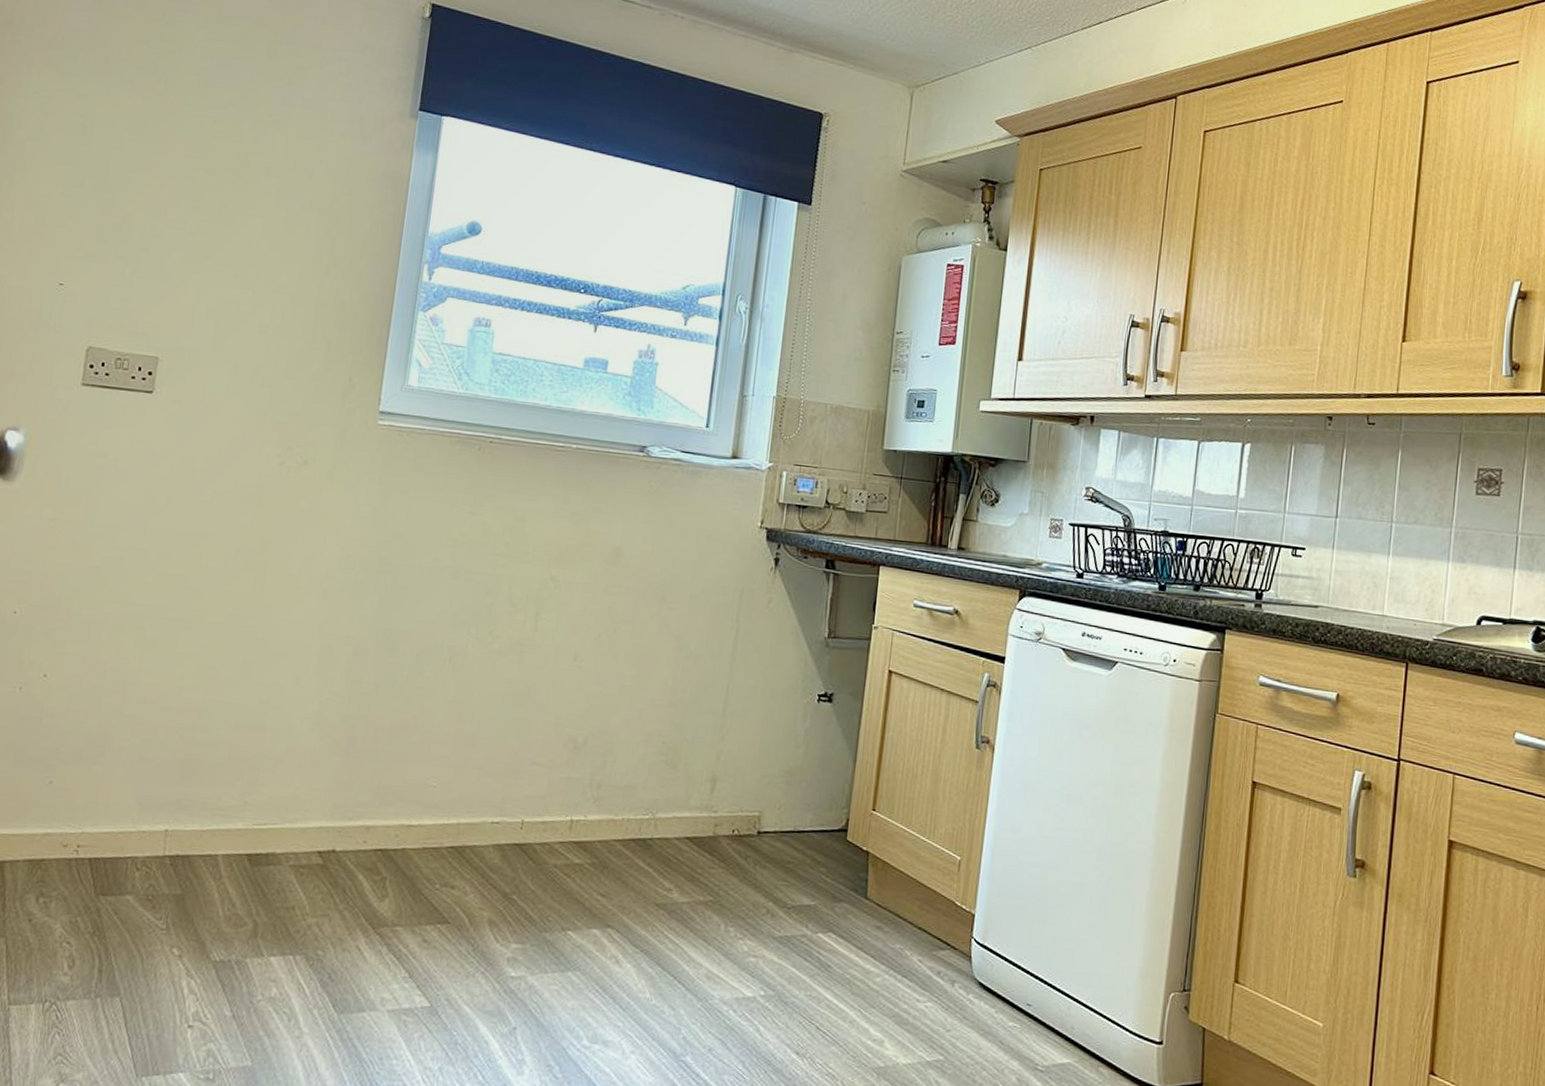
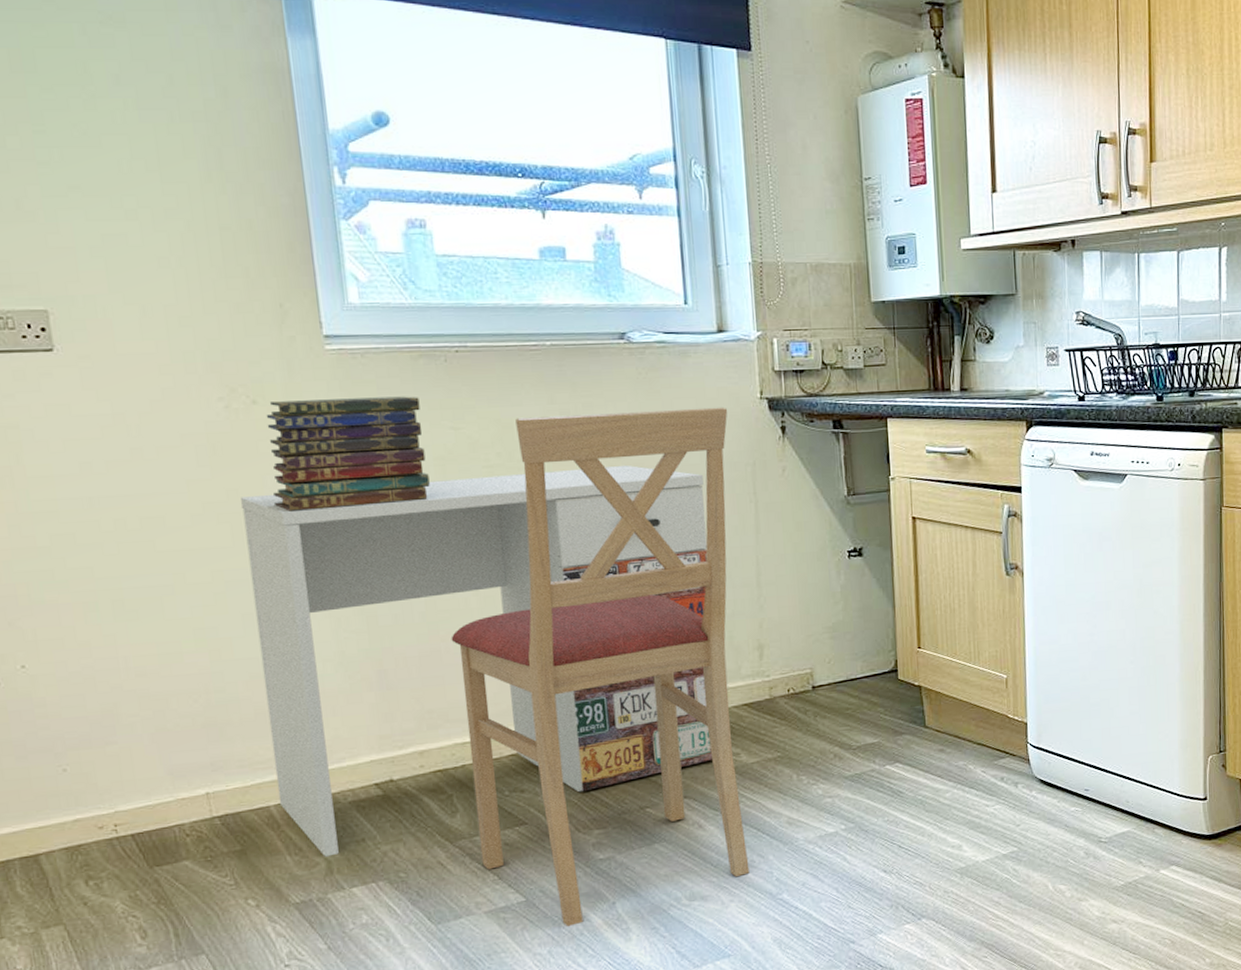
desk: none [227,548,691,919] -> present [241,465,713,857]
book stack: none [298,465,448,578] -> present [266,396,430,511]
chair: none [397,512,727,1046] -> present [451,407,750,927]

